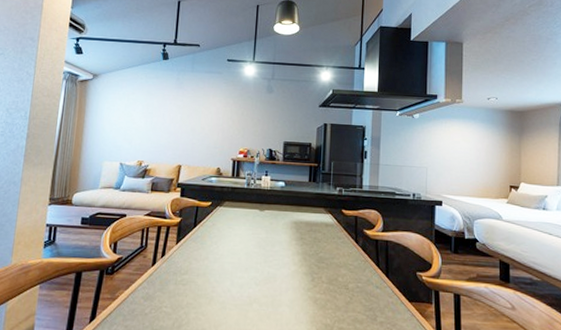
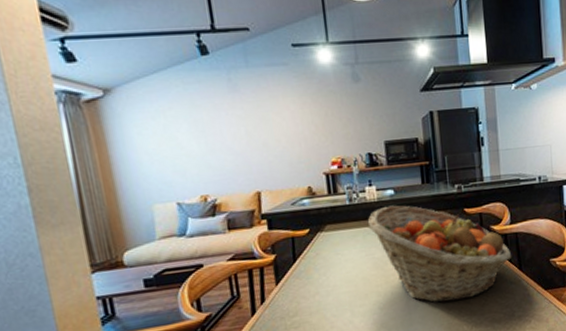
fruit basket: none [258,195,381,294] -> present [367,205,512,303]

